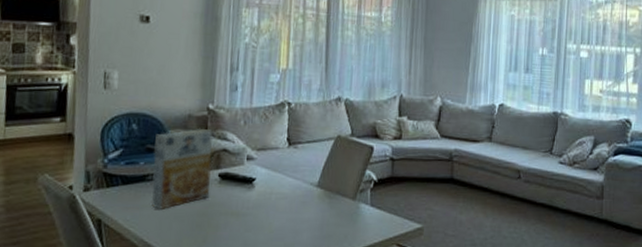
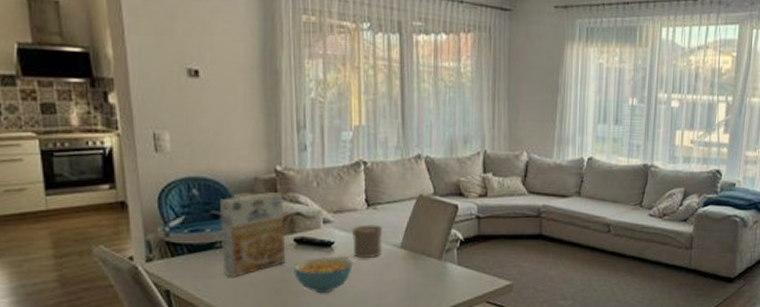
cereal bowl: none [216,192,271,229] -> present [294,256,352,293]
cup: none [272,163,301,195] -> present [351,224,383,258]

